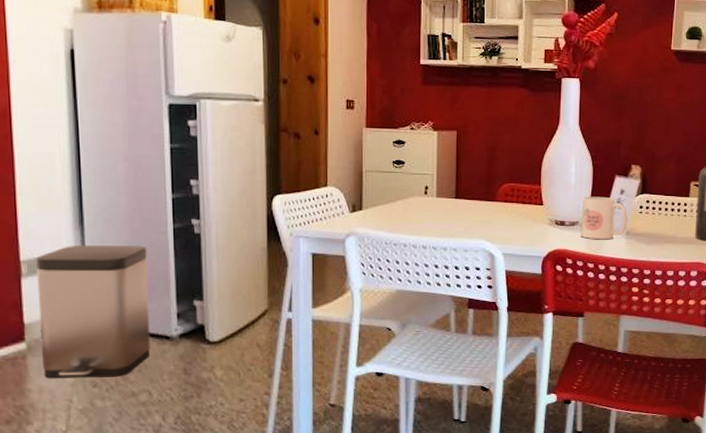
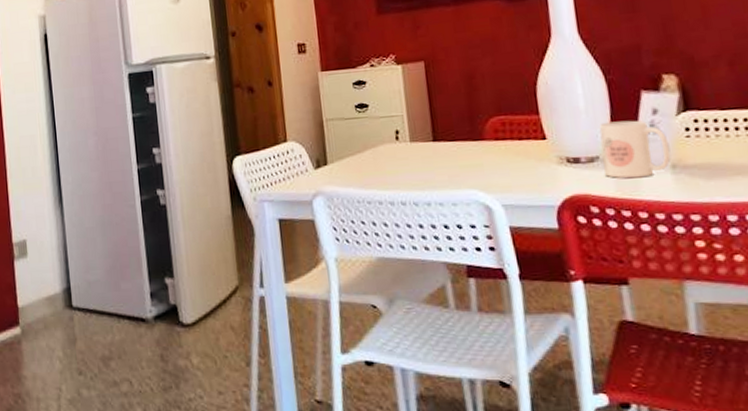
pedal bin: present [36,246,151,379] -> none [25,221,128,365]

